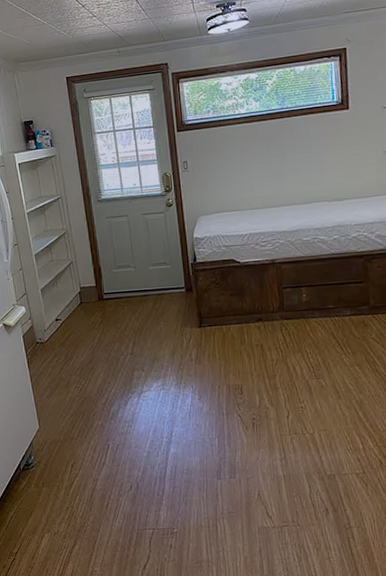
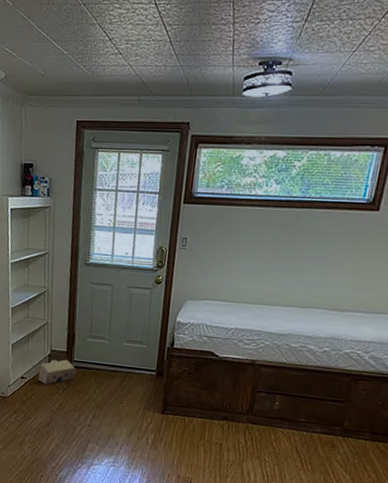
cardboard box: none [72,293,109,322] -> present [38,359,77,385]

